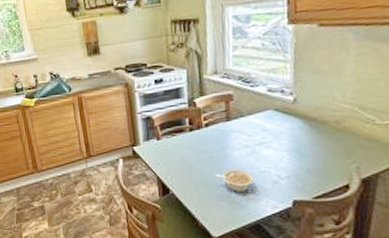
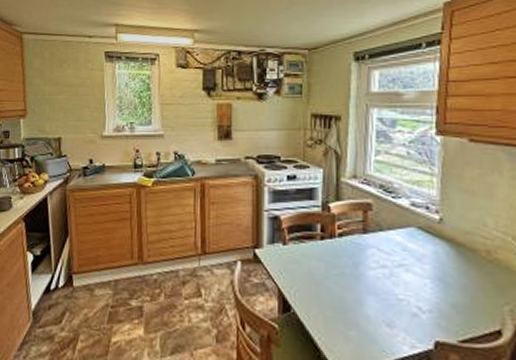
legume: present [215,168,254,193] -> none [346,291,390,323]

